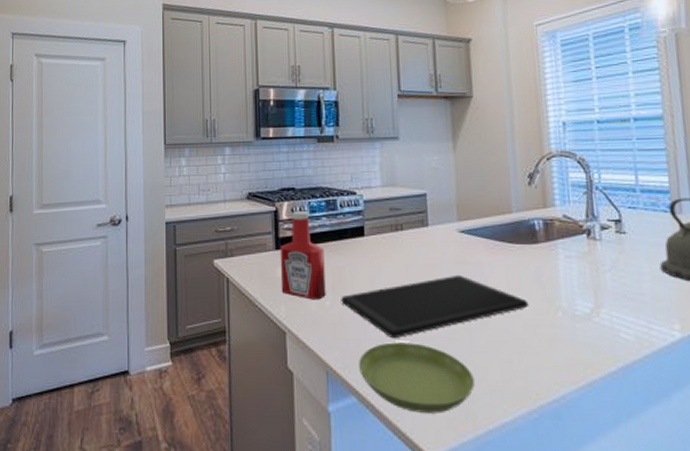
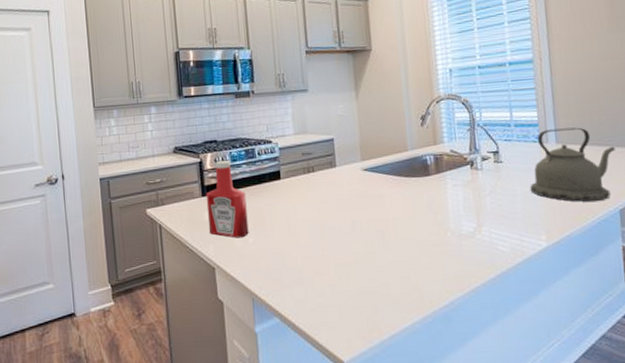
cutting board: present [341,274,529,339] -> none [262,207,423,266]
saucer: present [359,342,475,413] -> none [280,268,379,326]

